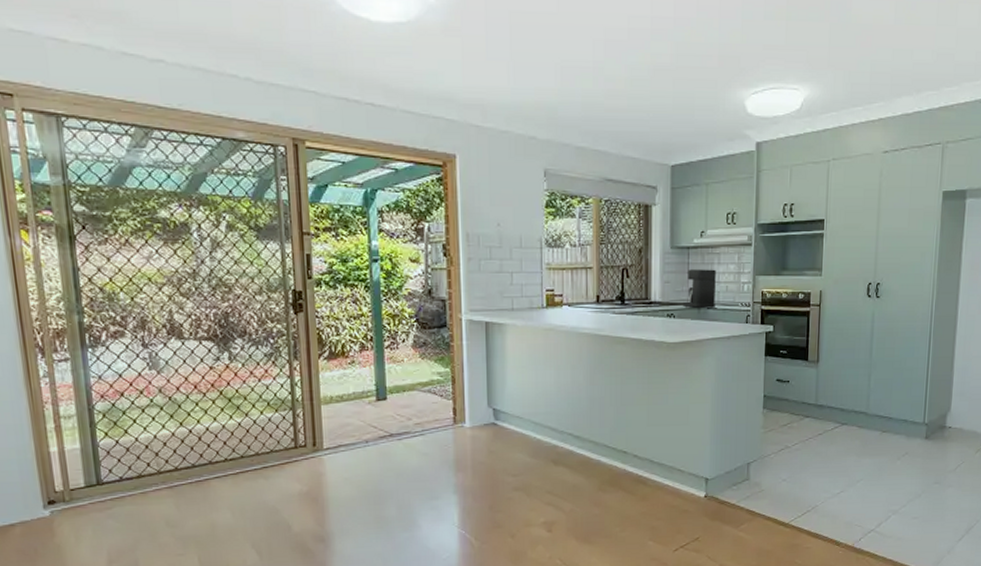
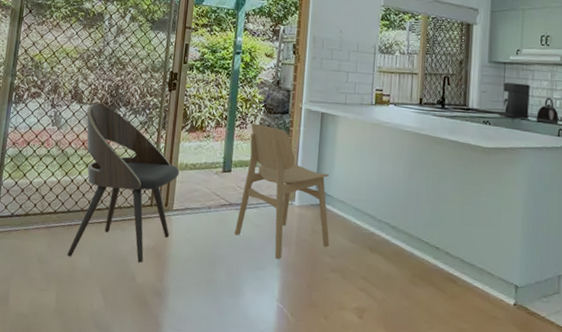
dining chair: none [190,338,325,516] -> present [67,104,180,263]
dining chair: none [400,341,510,486] -> present [234,123,330,260]
kettle: none [723,281,747,310] -> present [536,97,559,124]

